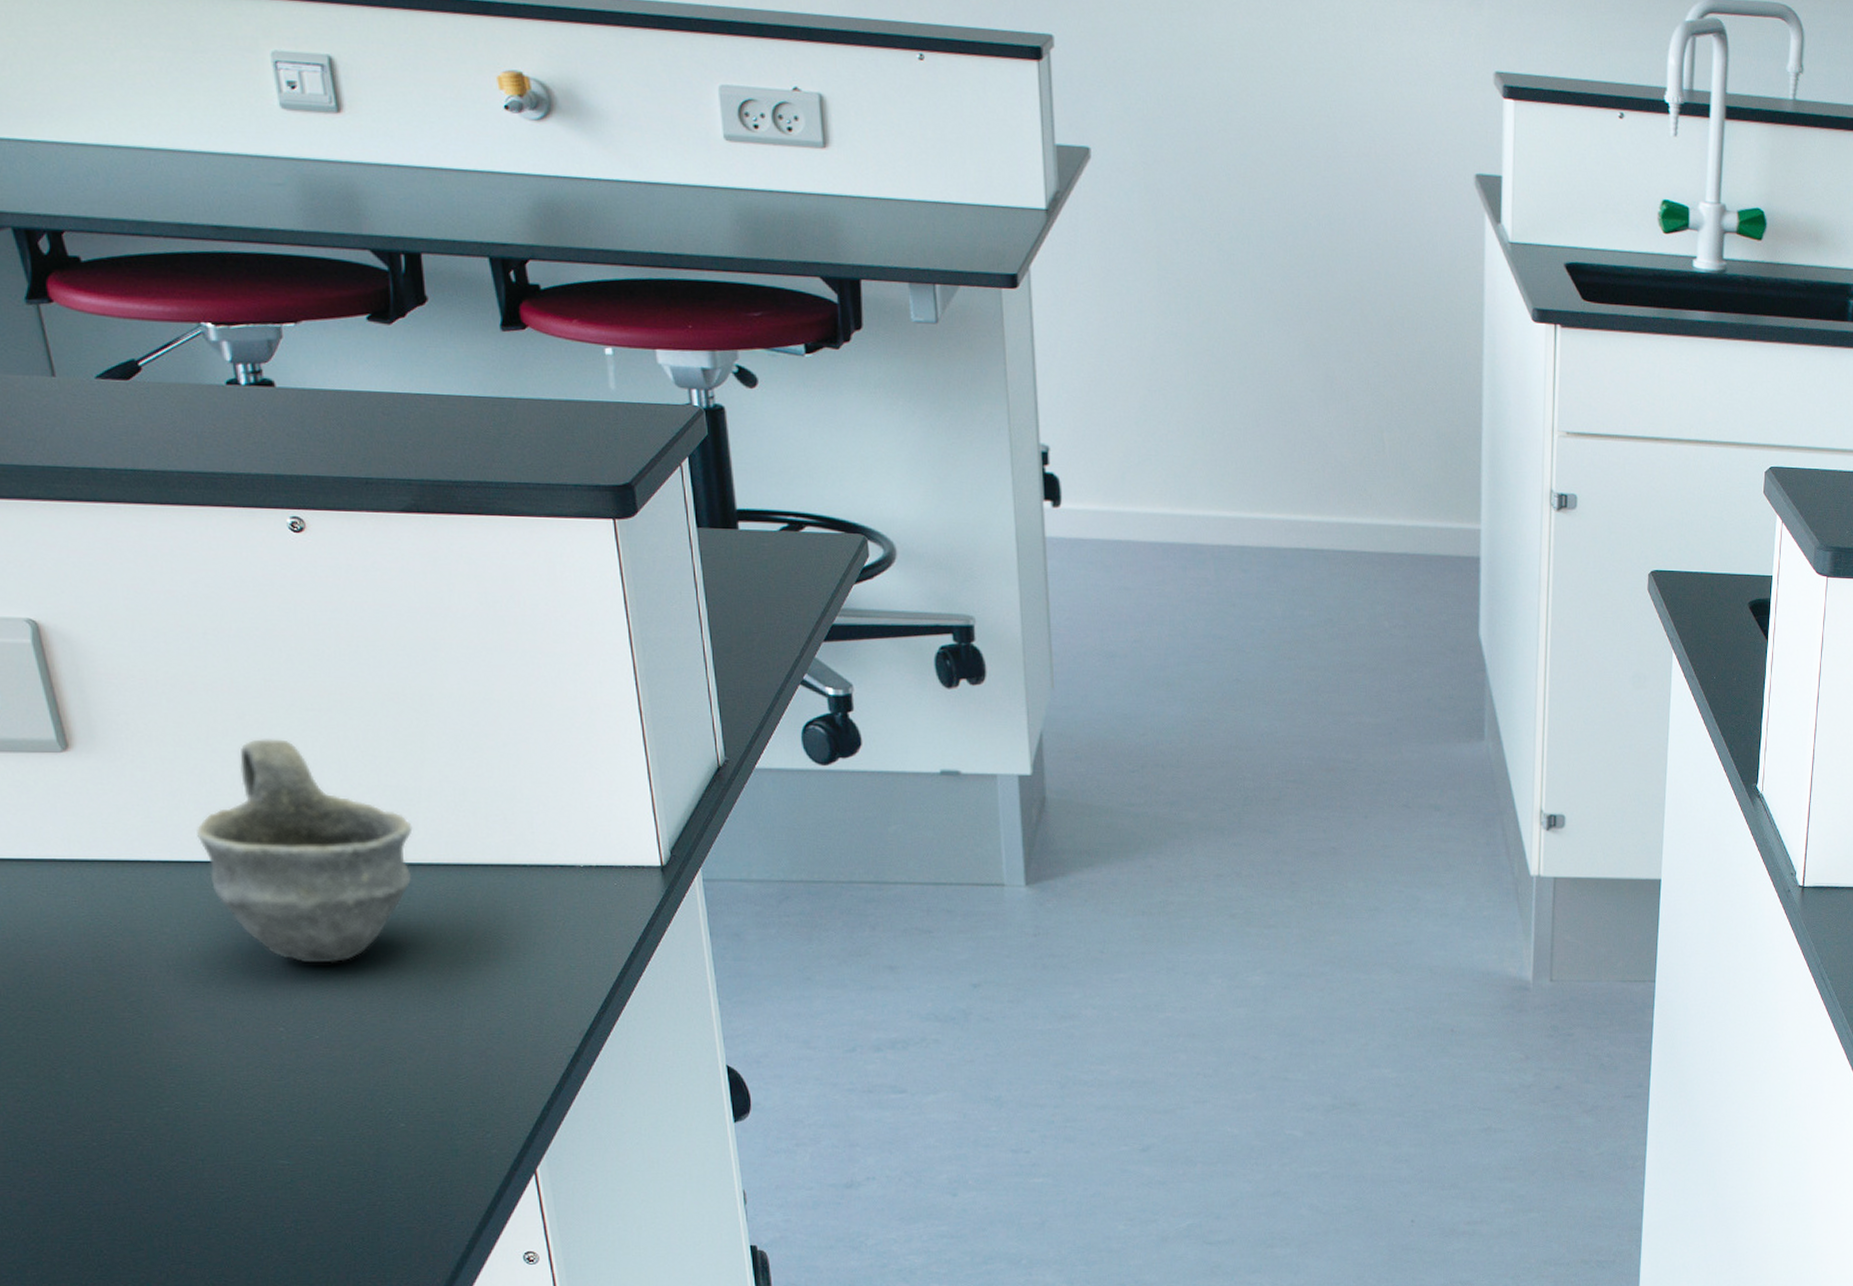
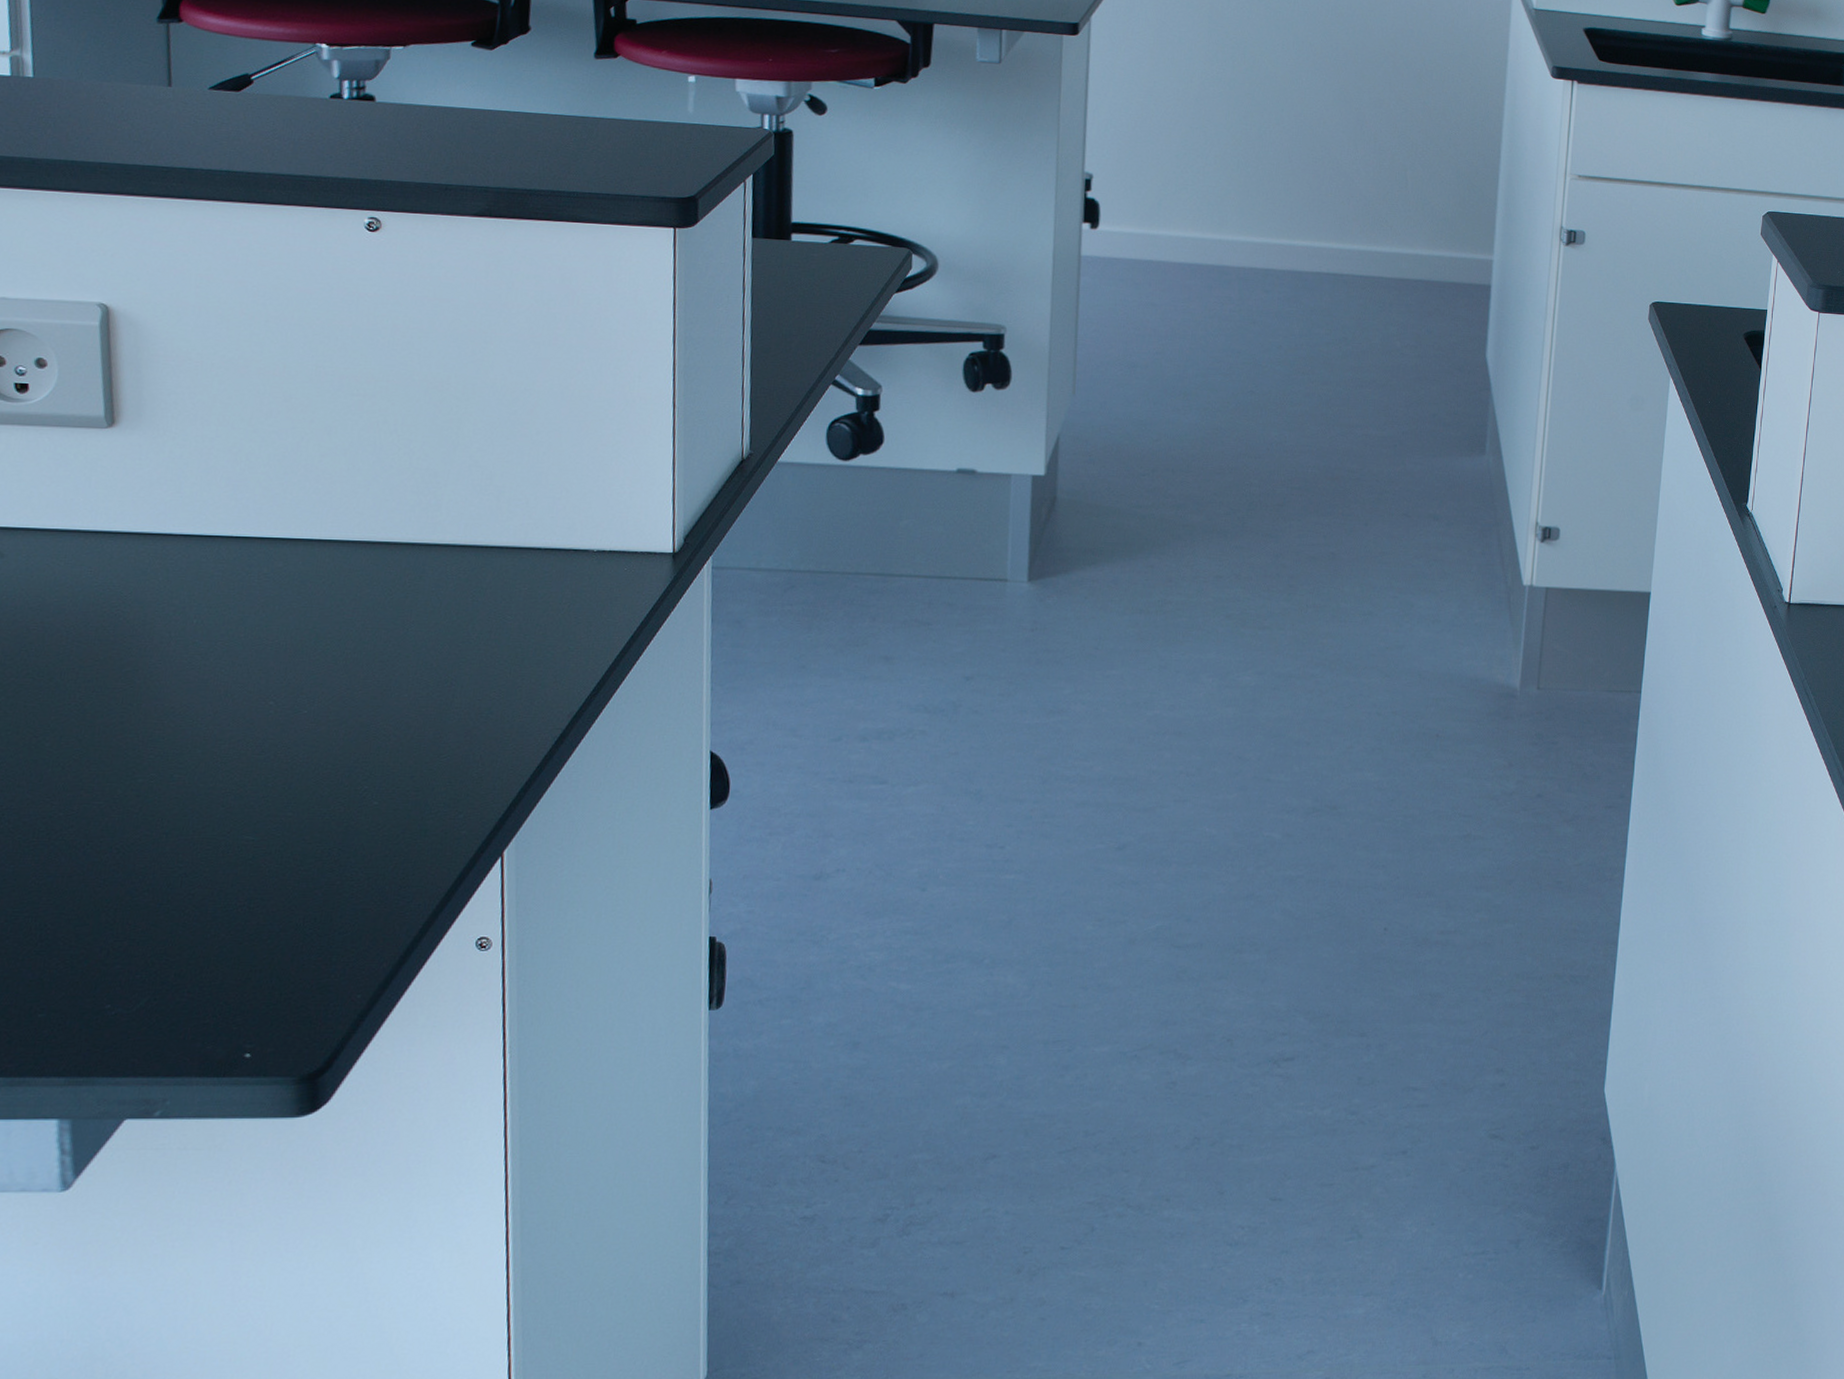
cup: present [195,739,413,963] -> none [222,421,436,639]

